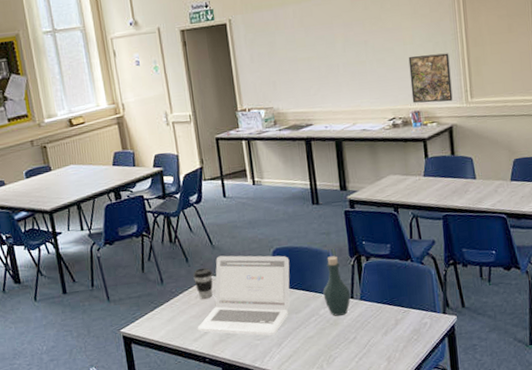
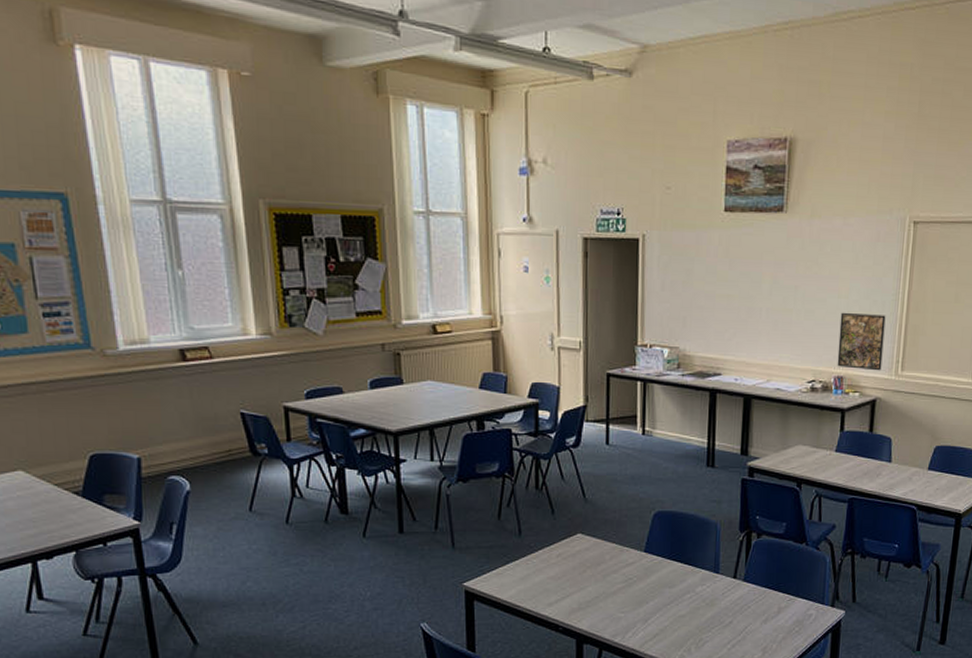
coffee cup: present [193,267,213,299] -> none [558,523,581,559]
laptop: present [197,255,290,336] -> none [554,512,671,609]
bottle: present [323,256,351,316] -> none [703,528,734,596]

